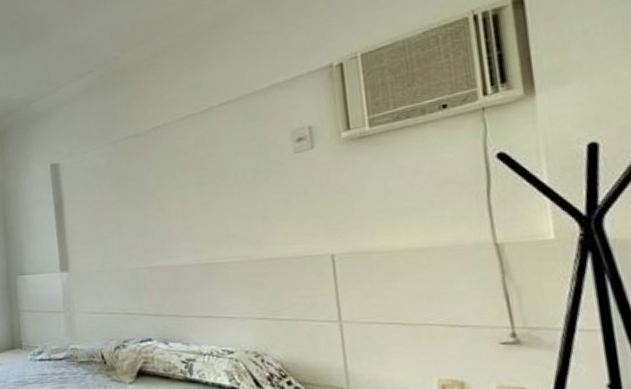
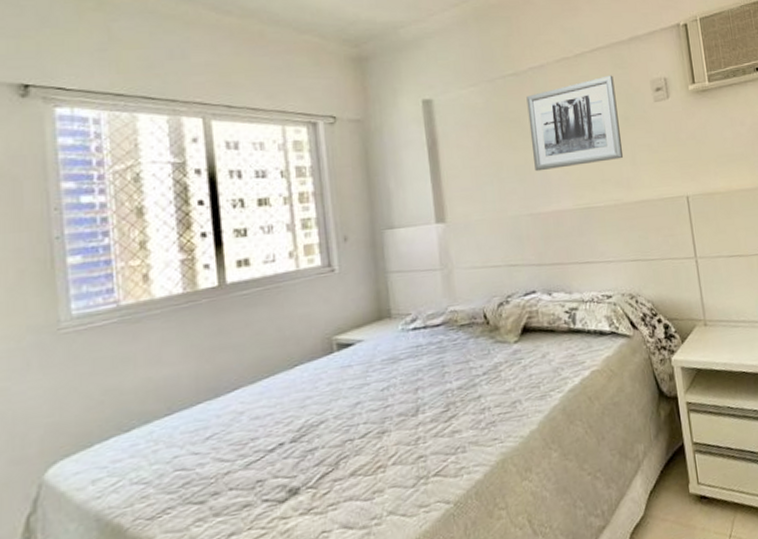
wall art: none [148,128,254,227] -> present [526,75,624,172]

